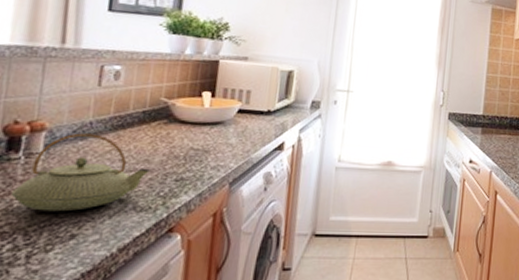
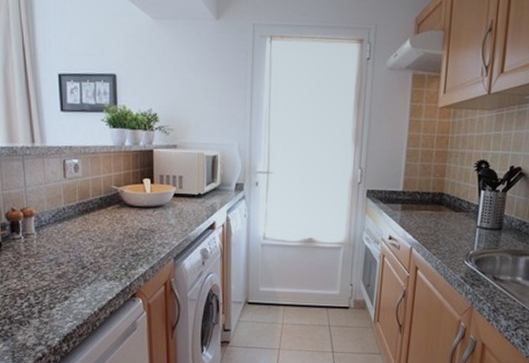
teapot: present [12,133,152,212] -> none [21,217,113,279]

